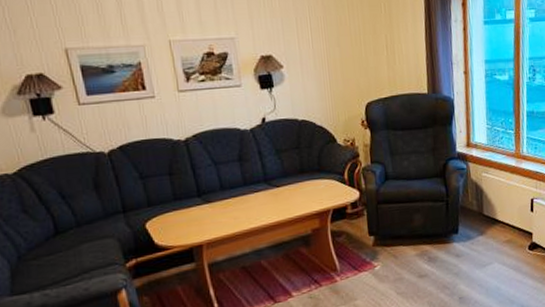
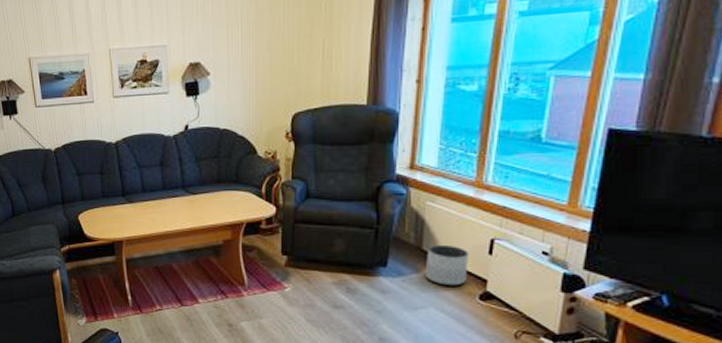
planter: none [487,207,518,243] -> present [425,244,468,286]

